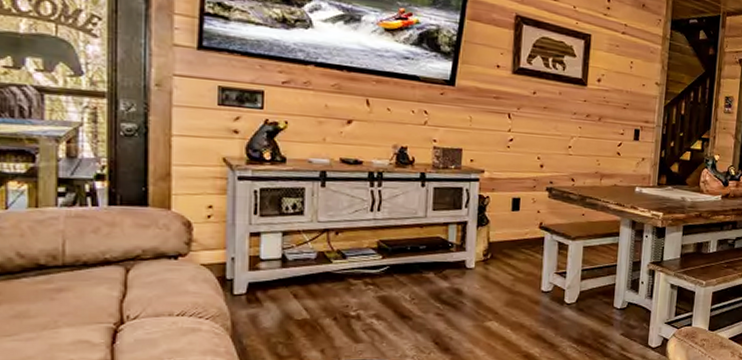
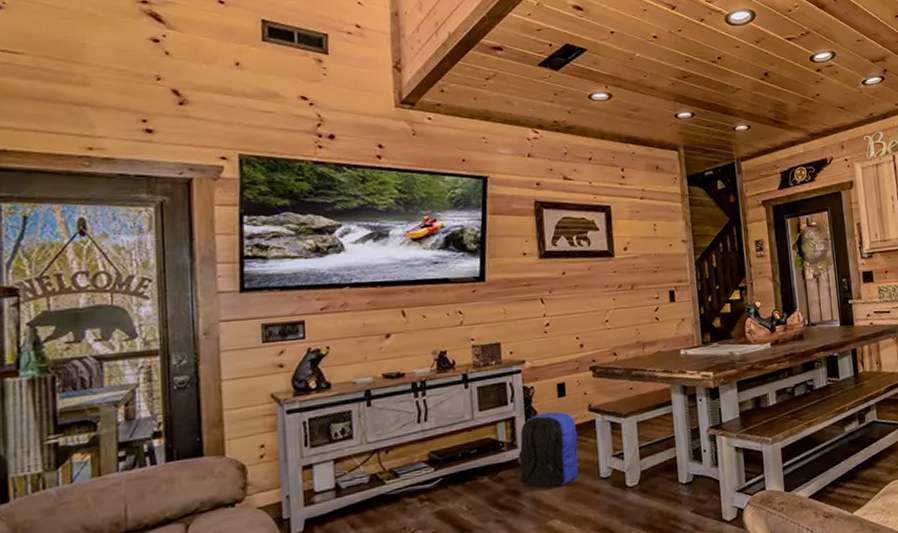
backpack: none [463,222,526,292] -> present [517,412,578,487]

